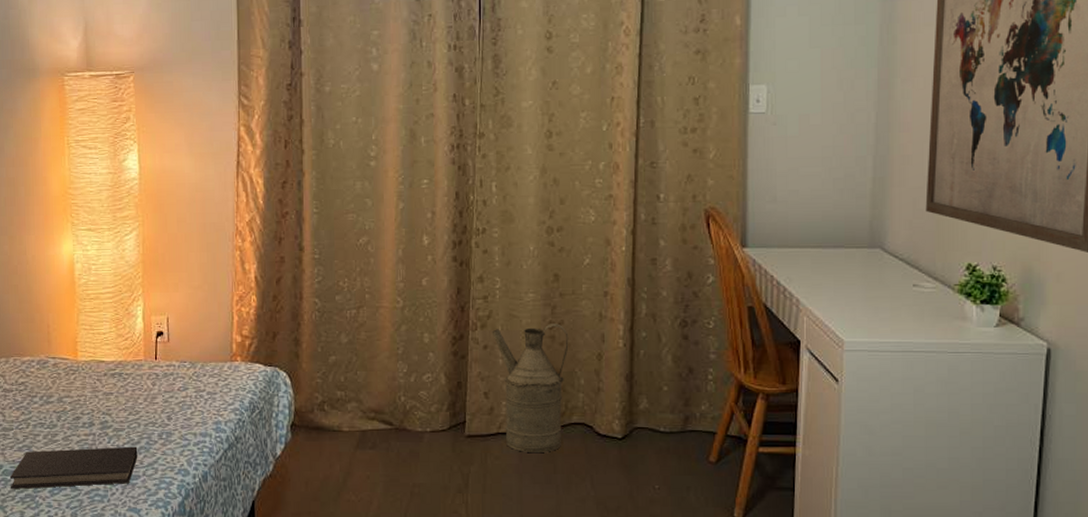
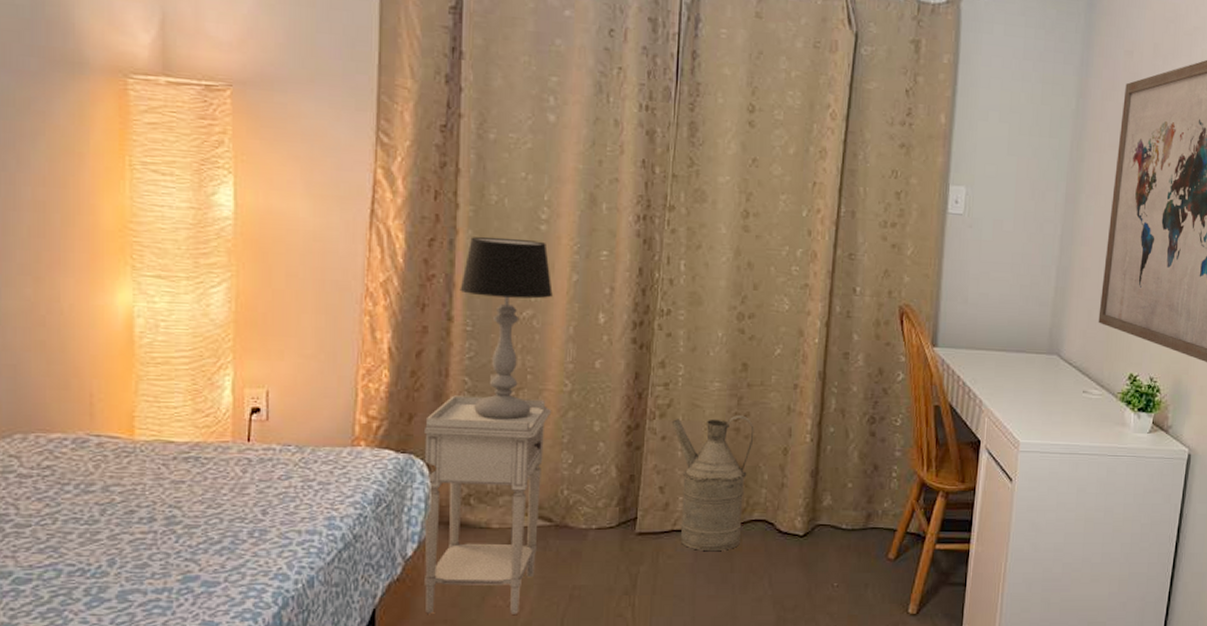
diary: present [9,446,138,489] -> none [23,547,218,601]
nightstand: none [285,315,388,508] -> present [423,395,552,614]
table lamp: none [308,175,383,335] -> present [460,236,553,420]

